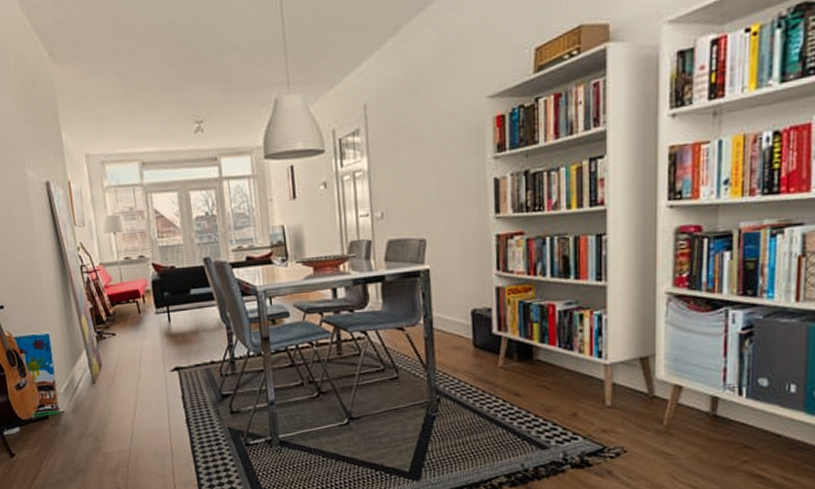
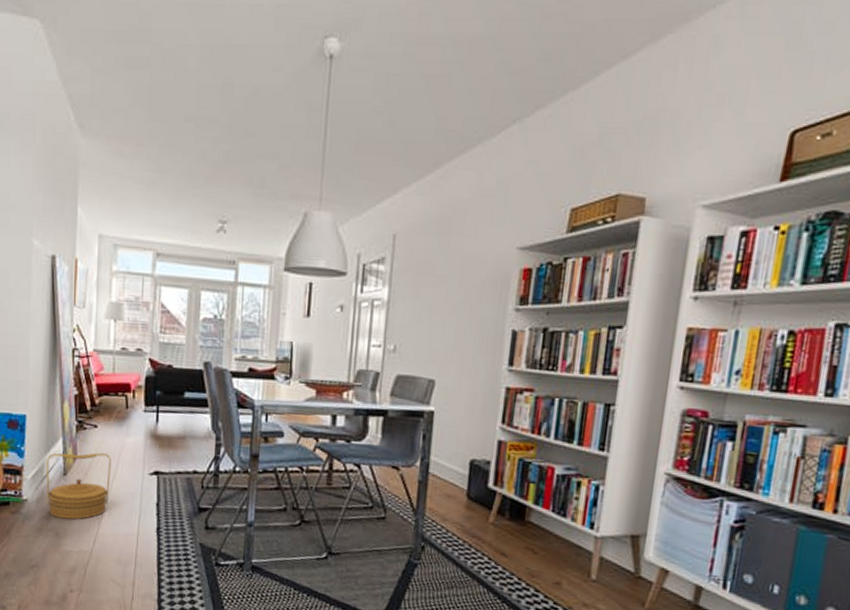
basket: none [74,357,138,424] -> present [46,452,111,520]

